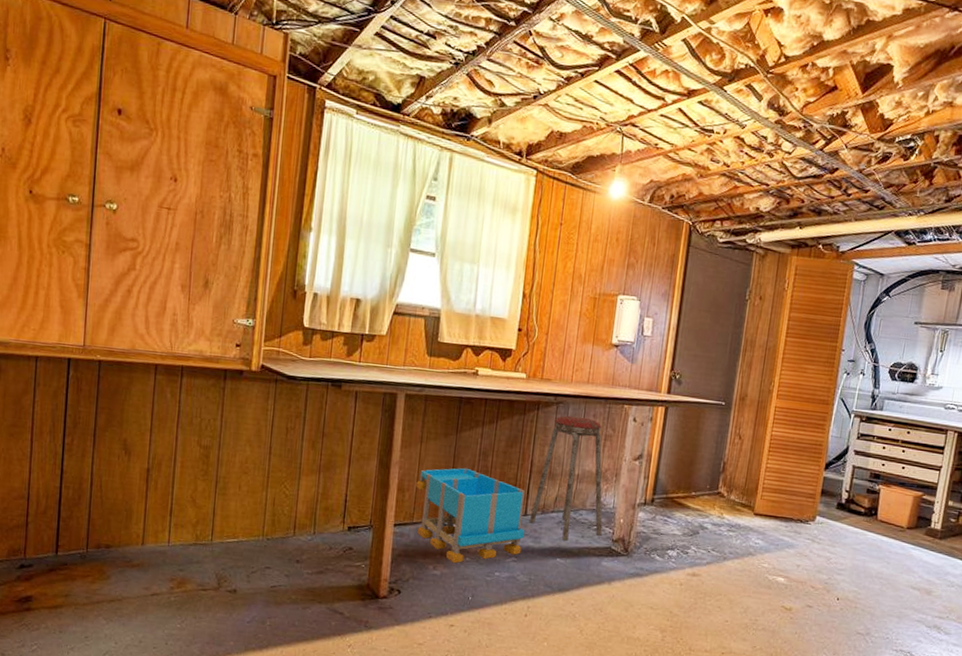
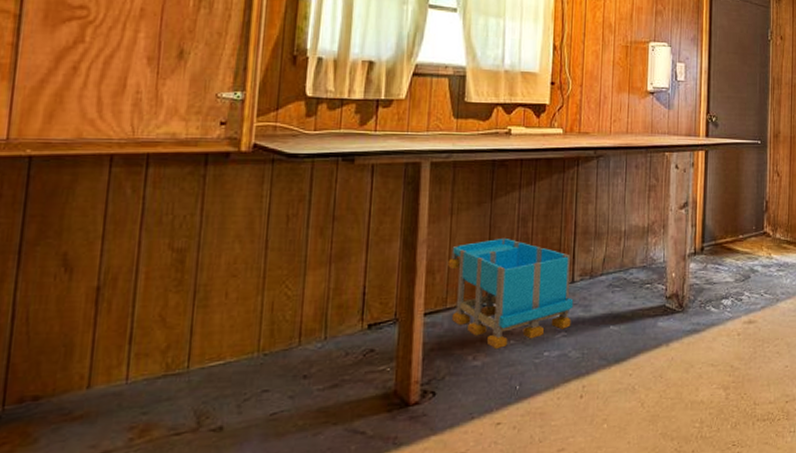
music stool: present [529,415,603,541] -> none [577,169,655,305]

